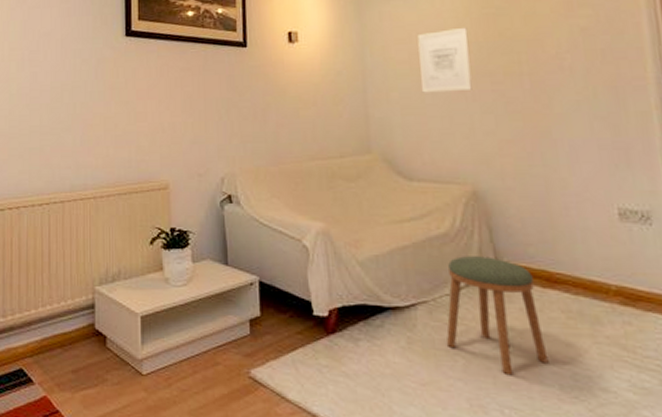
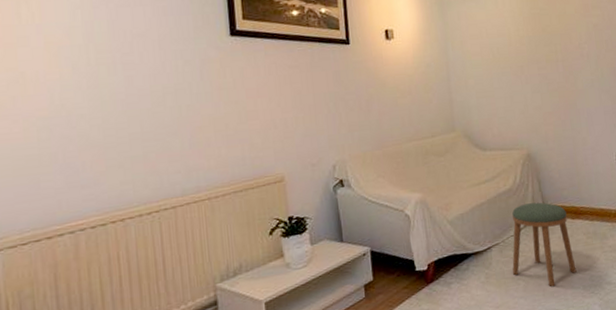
wall art: present [417,27,473,93] -> none [486,24,526,79]

